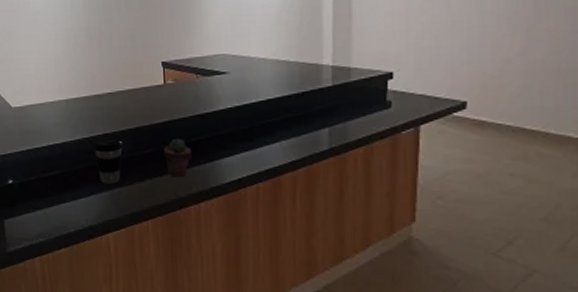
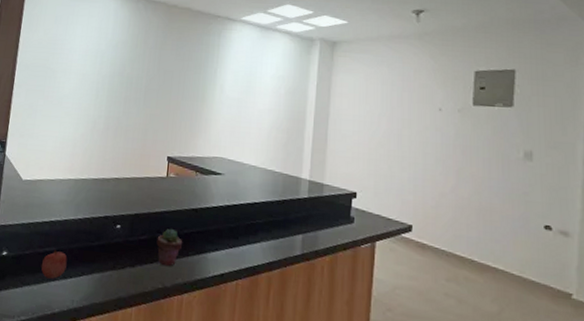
apple: none [48,173,74,201] -> present [41,250,67,279]
coffee cup: present [93,137,123,184] -> none [92,220,120,267]

